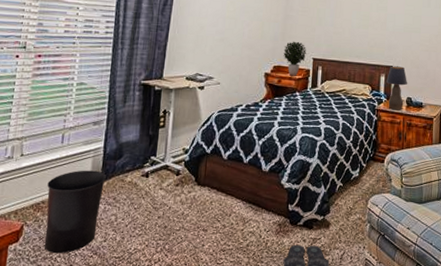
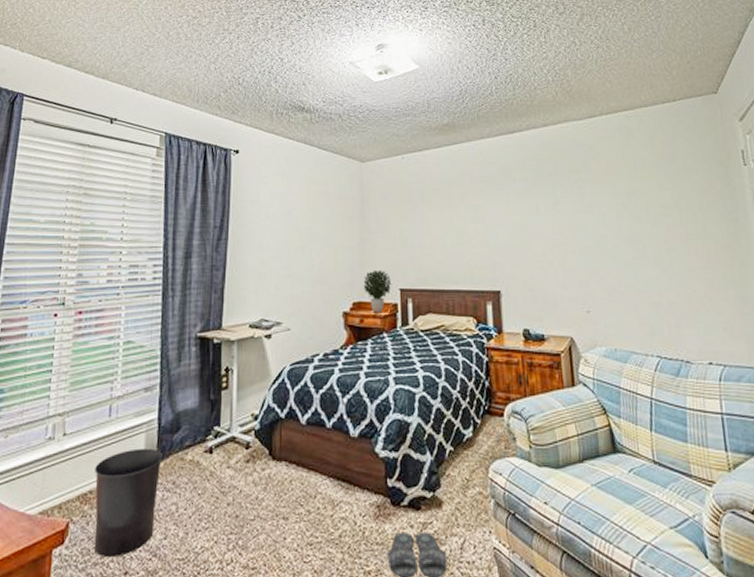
table lamp: present [385,66,408,110] -> none [493,290,523,347]

